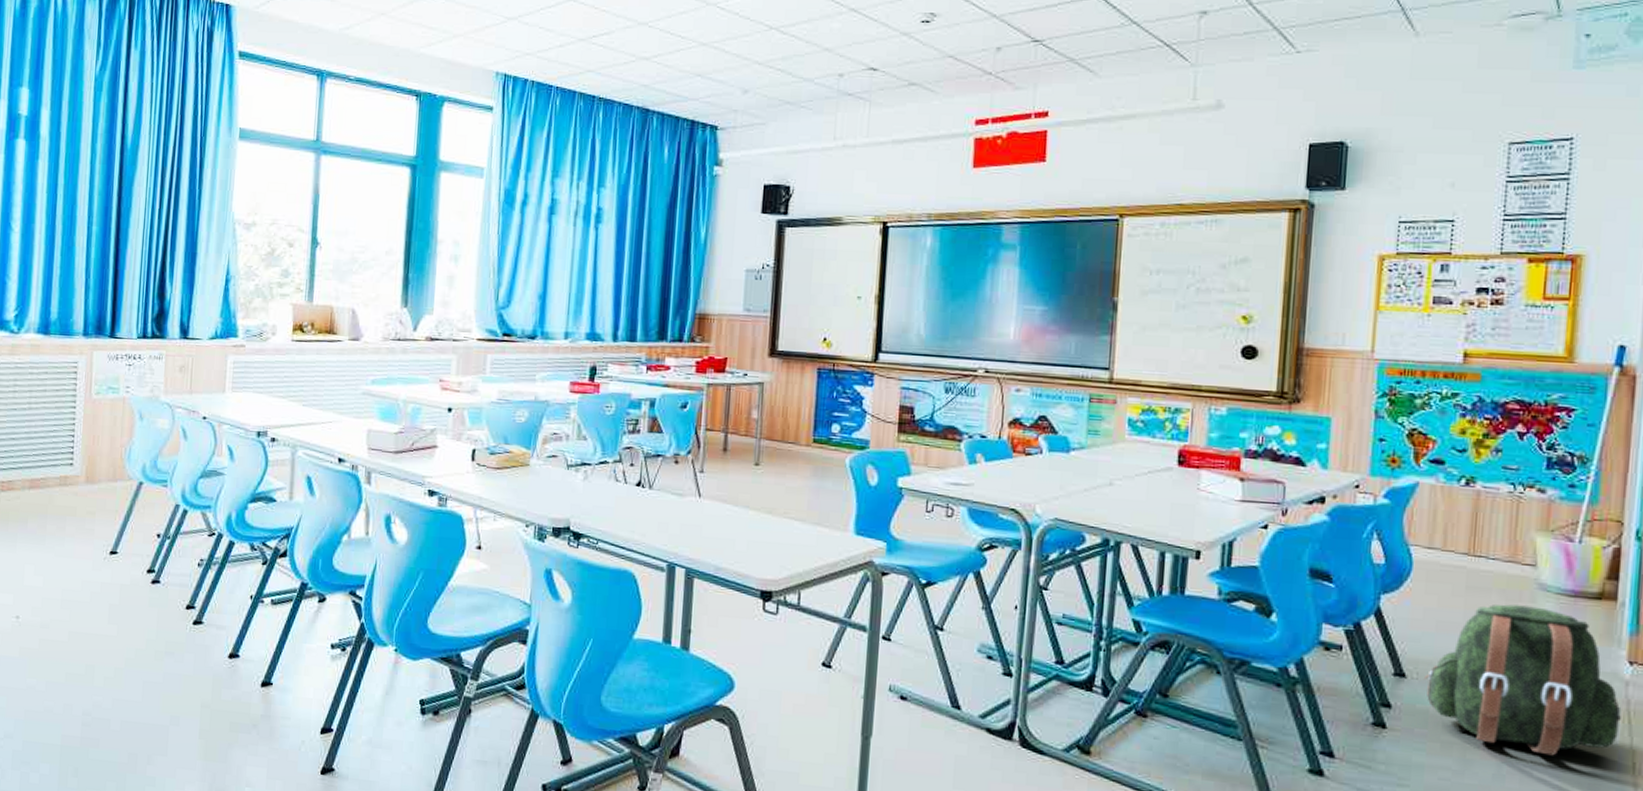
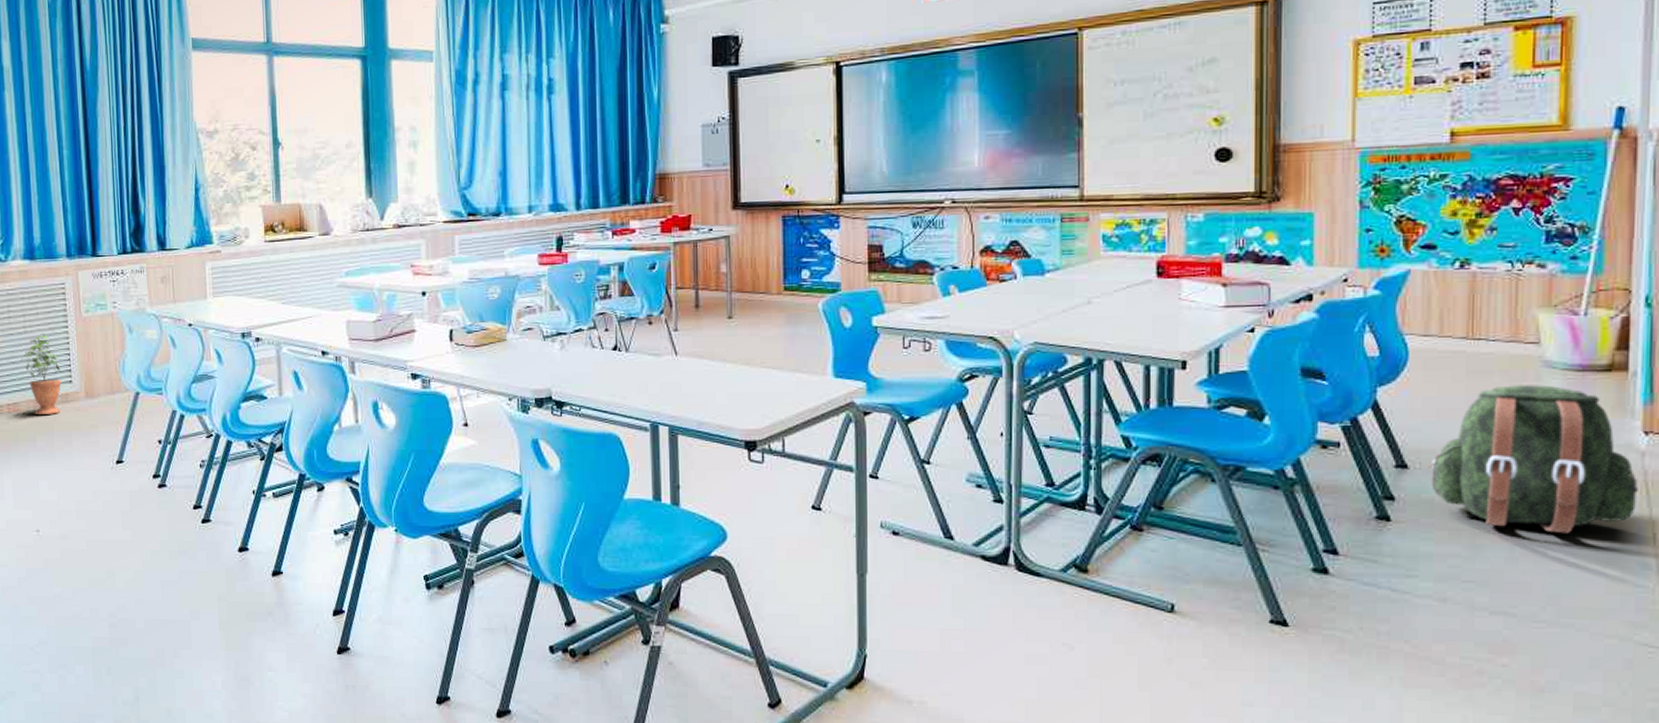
potted plant: none [21,411,63,497] -> present [20,333,62,414]

